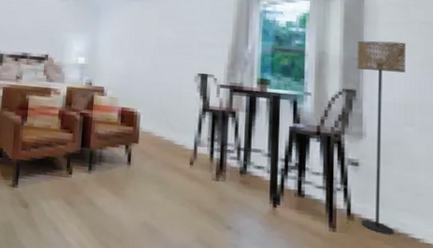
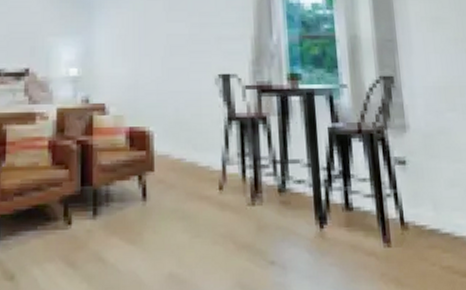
floor lamp: present [357,41,405,235] -> none [389,18,451,241]

